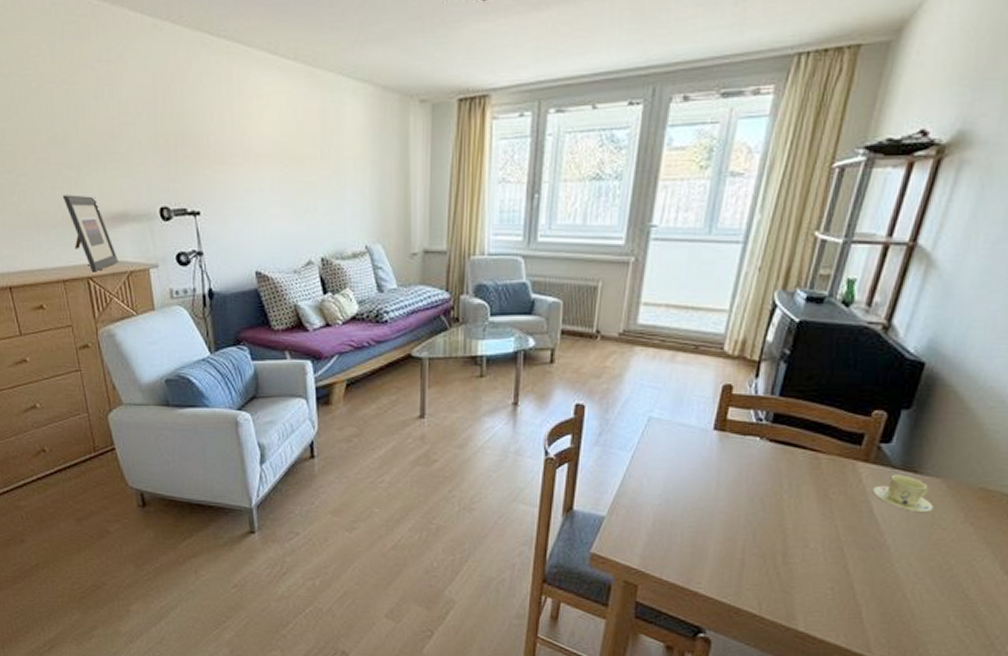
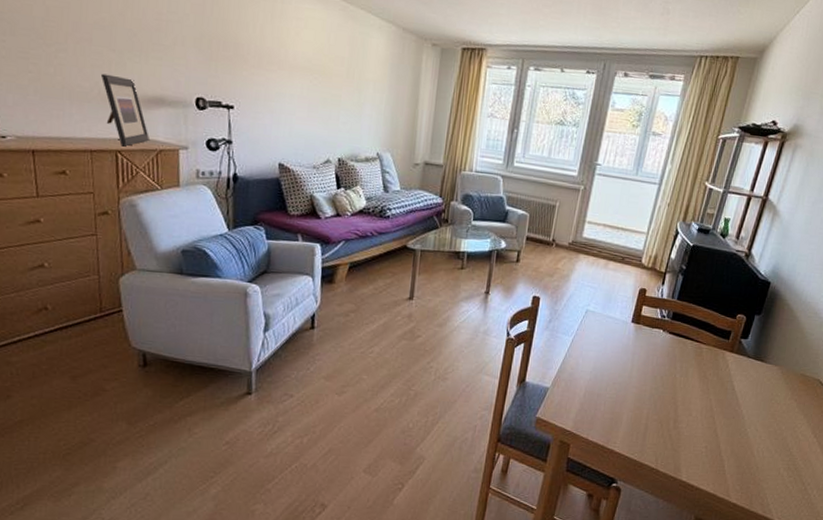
cup and saucer: present [872,474,933,512] -> none [735,362,773,391]

